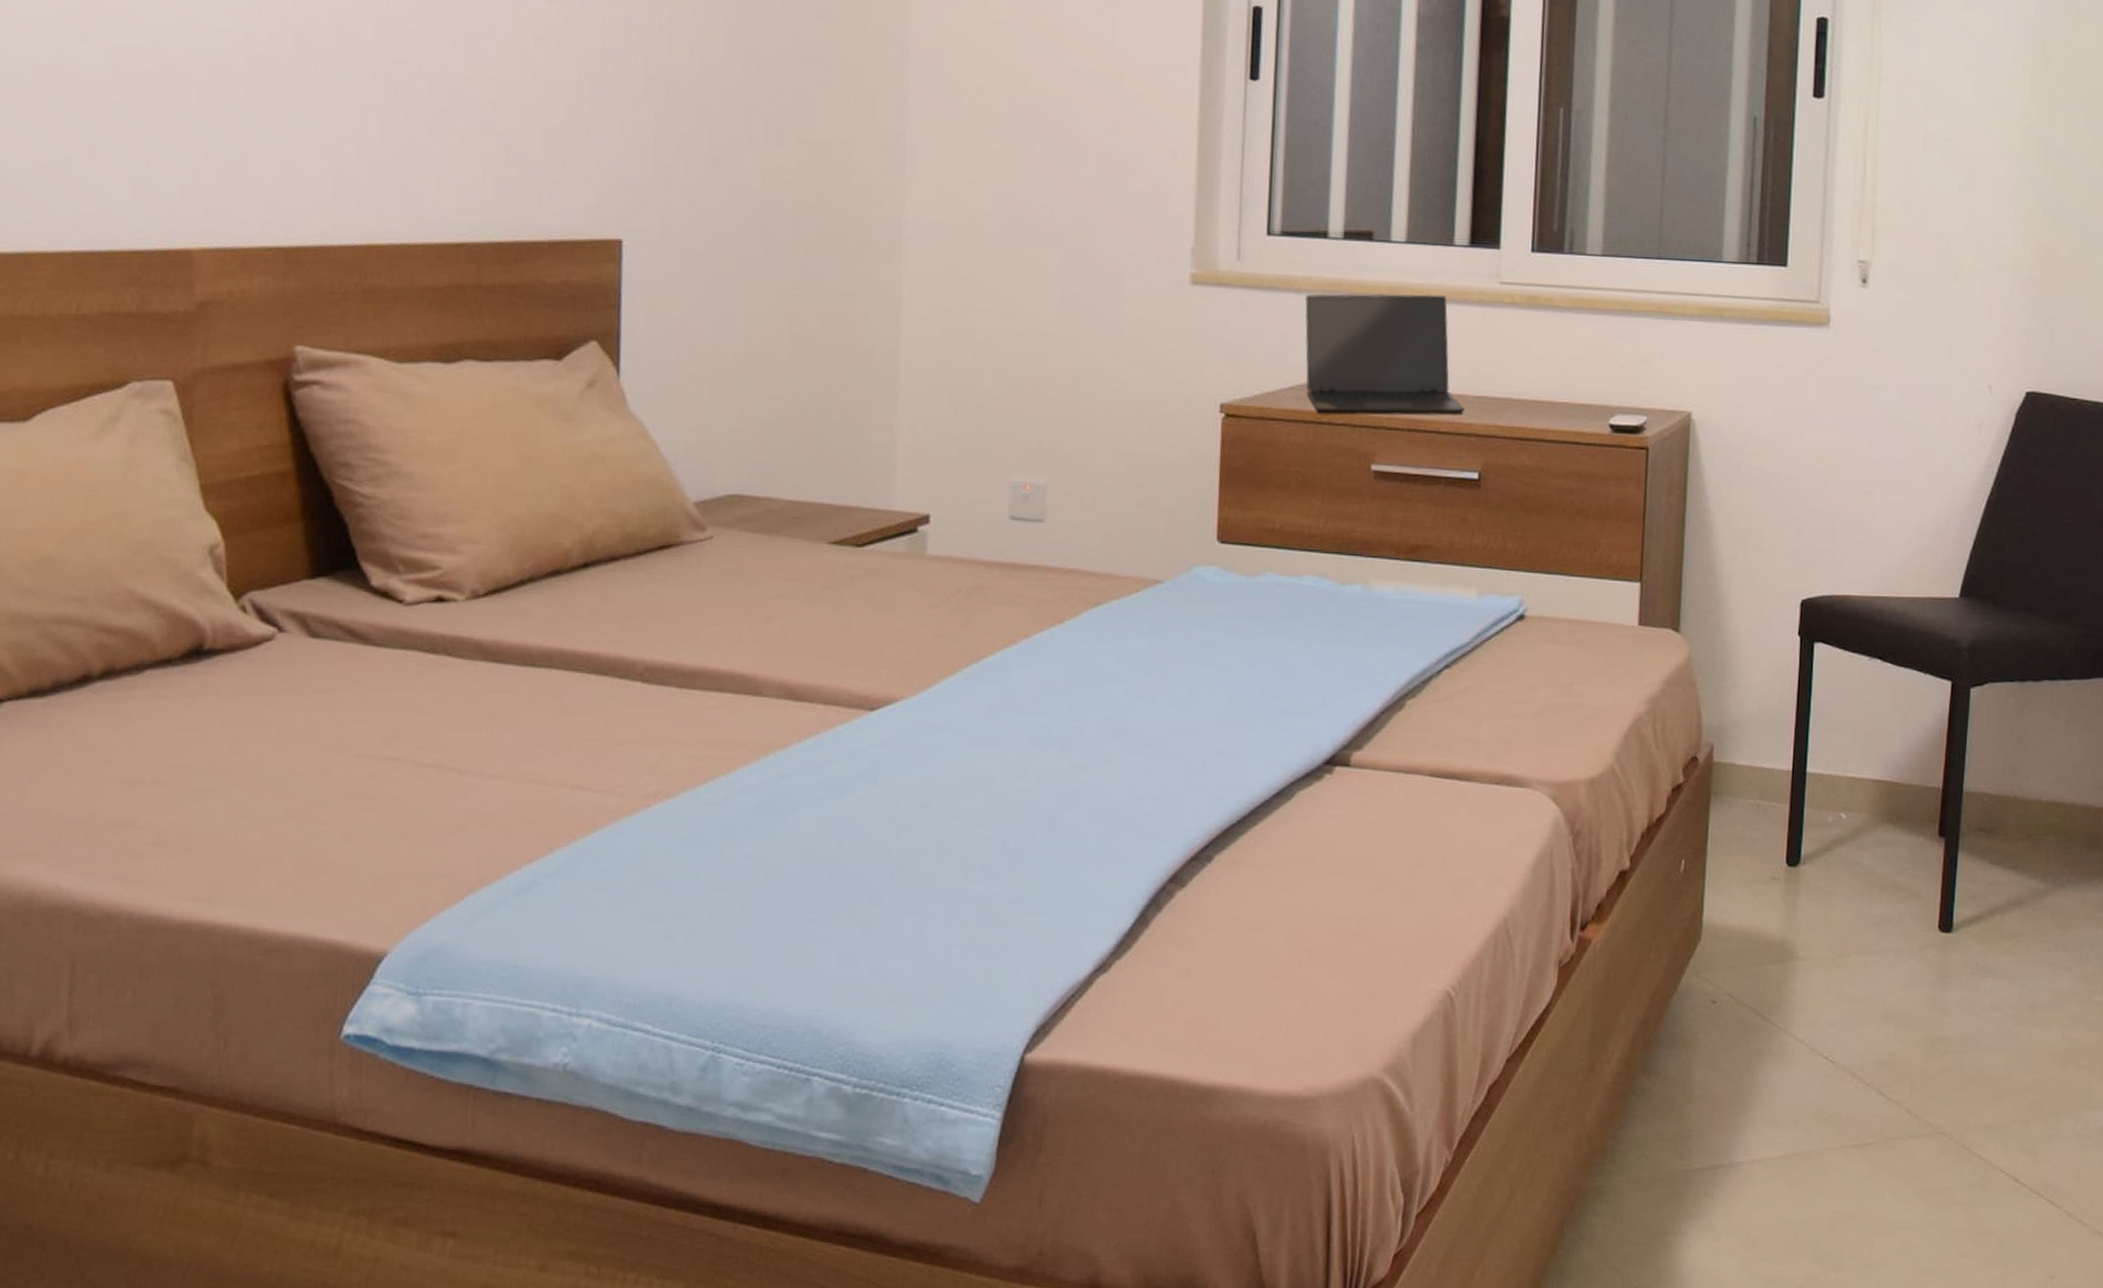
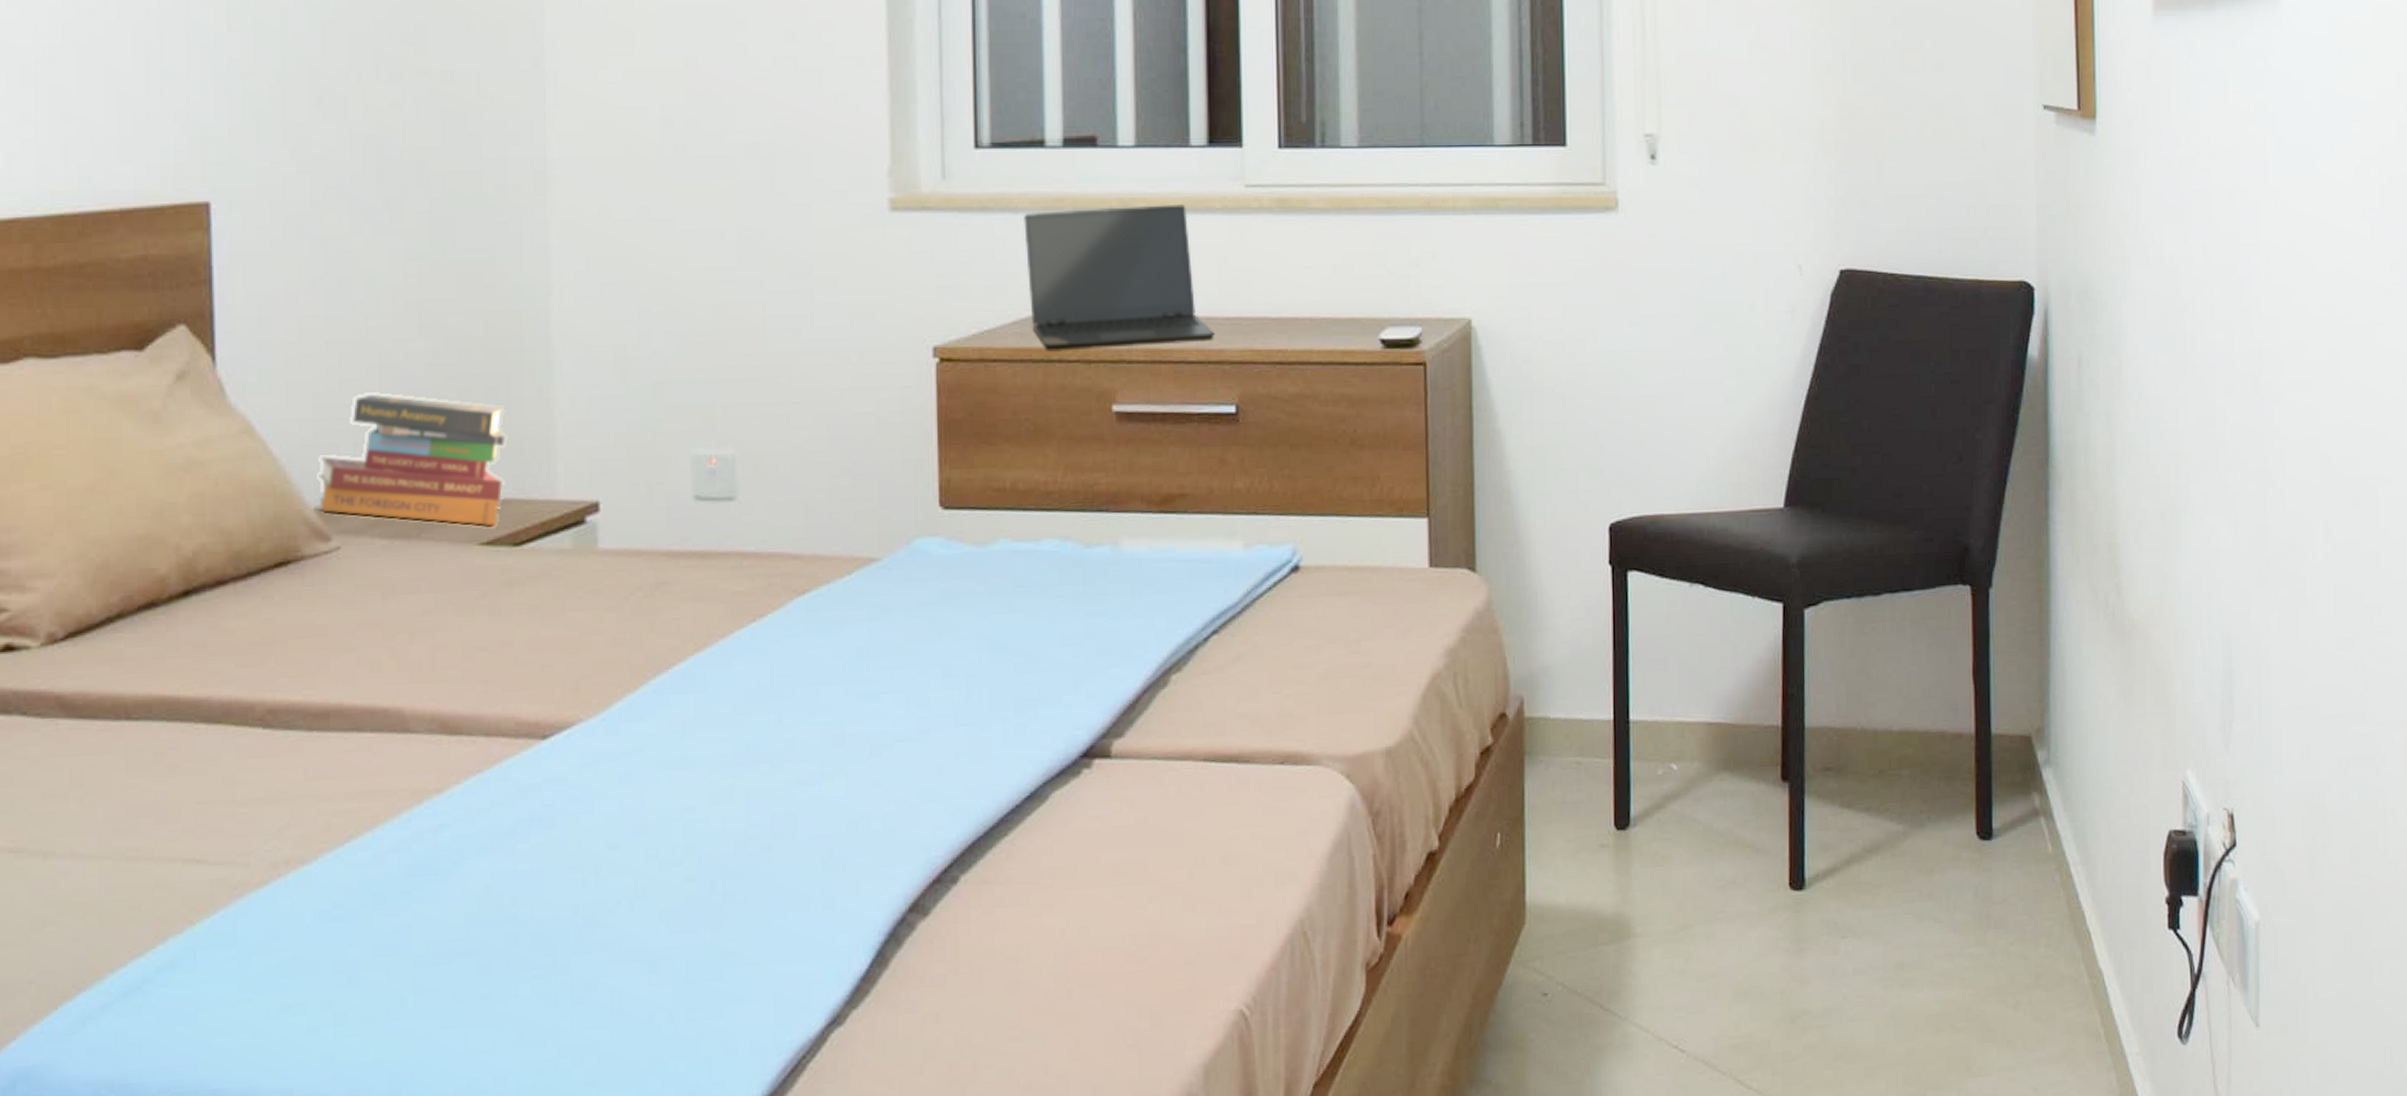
books: none [698,410,854,529] -> present [318,394,505,527]

